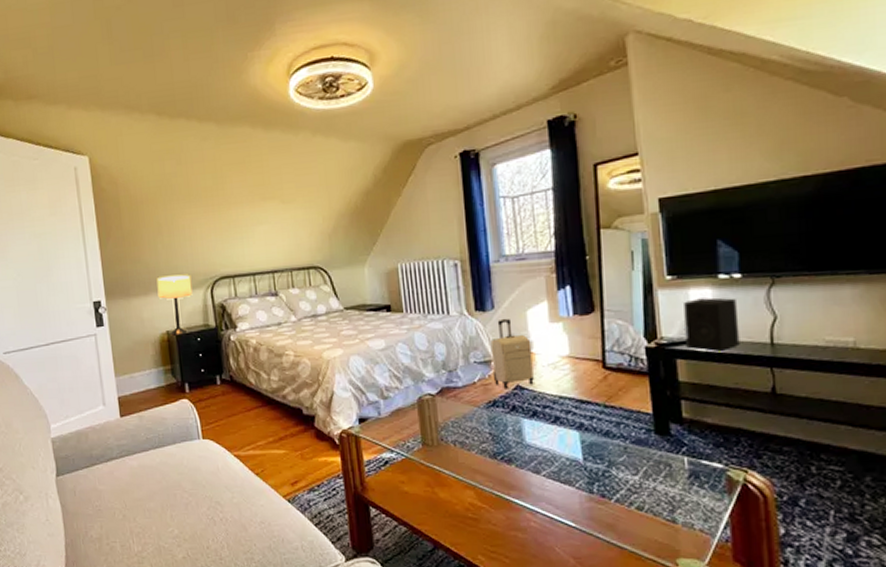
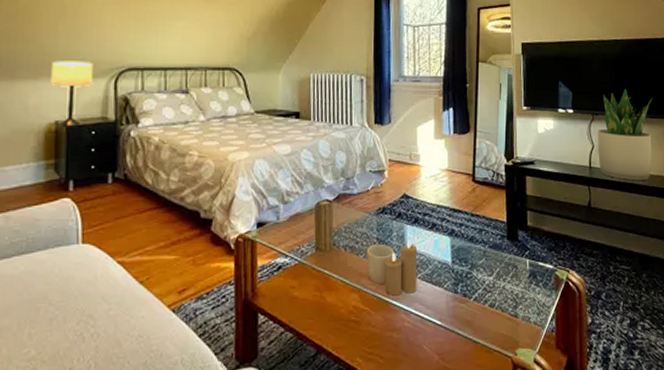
mug: none [478,439,512,481] -> present [366,243,395,284]
suitcase: present [490,318,534,389] -> none [384,132,419,197]
candle: none [501,434,543,494] -> present [385,239,418,296]
speaker: present [684,297,740,351] -> none [533,127,570,171]
planter: none [780,238,873,358] -> present [597,89,653,180]

